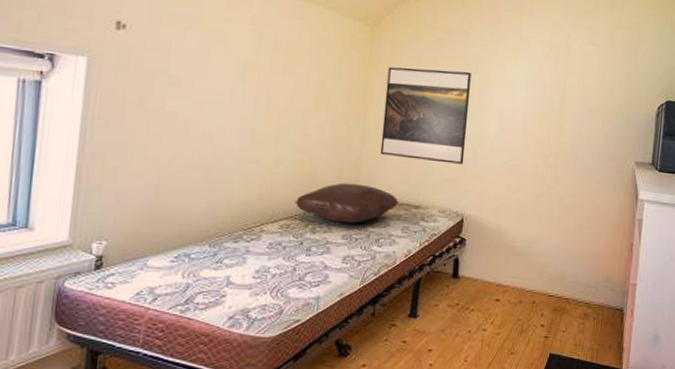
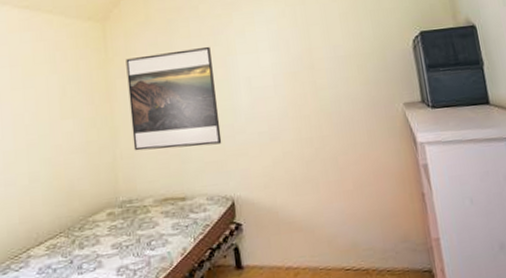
pillow: present [294,183,400,224] -> none [57,186,165,232]

